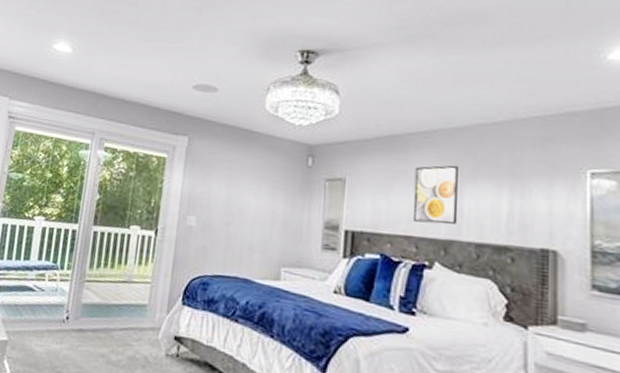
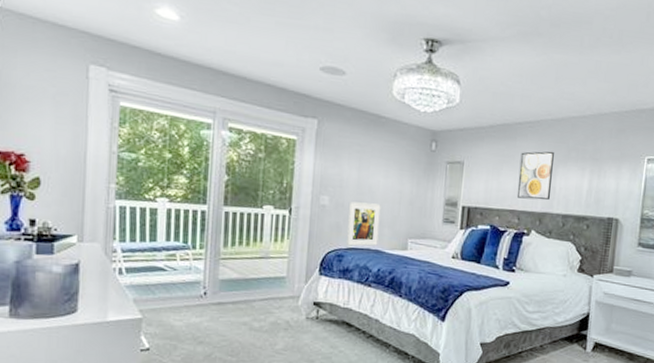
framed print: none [212,223,251,274] -> present [346,201,381,246]

